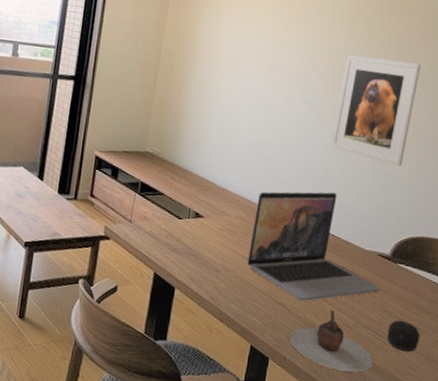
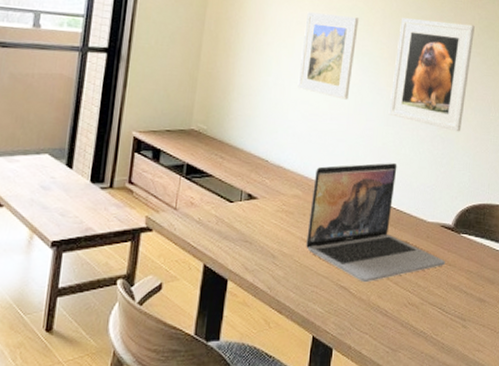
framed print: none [244,47,305,131] -> present [297,12,359,100]
teapot: present [289,310,373,372] -> none [353,289,441,354]
computer mouse: present [387,320,420,352] -> none [454,293,486,326]

